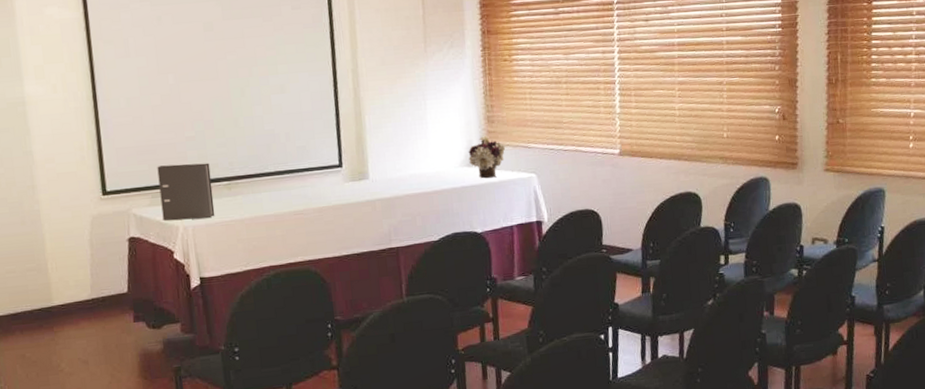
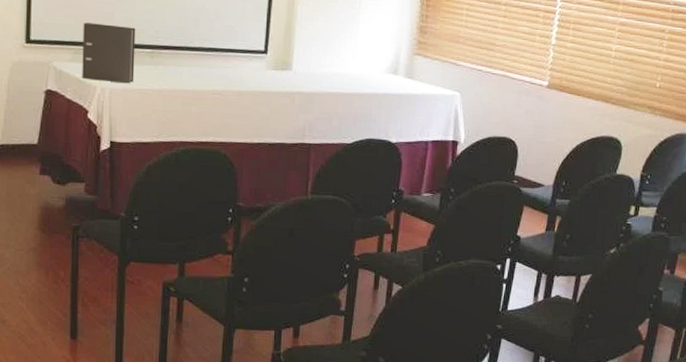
flower arrangement: present [468,135,506,179] -> none [395,44,434,90]

